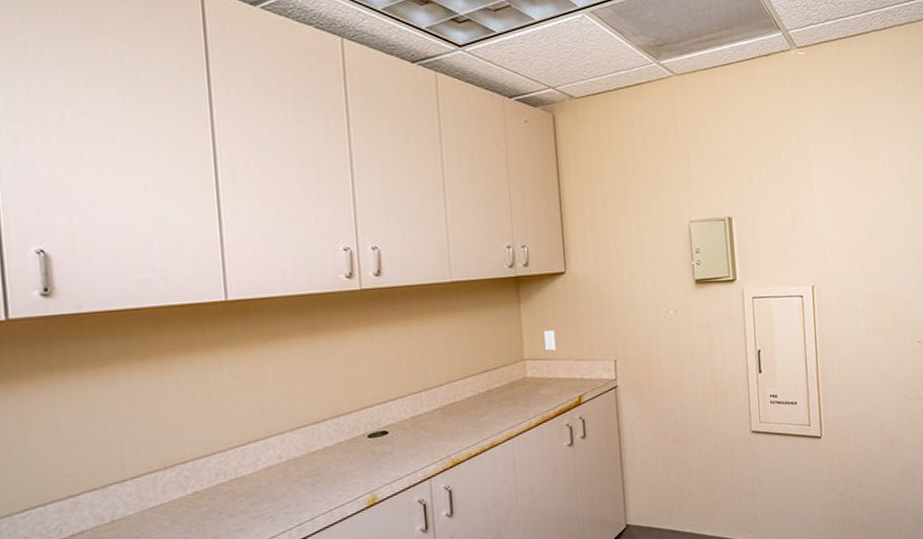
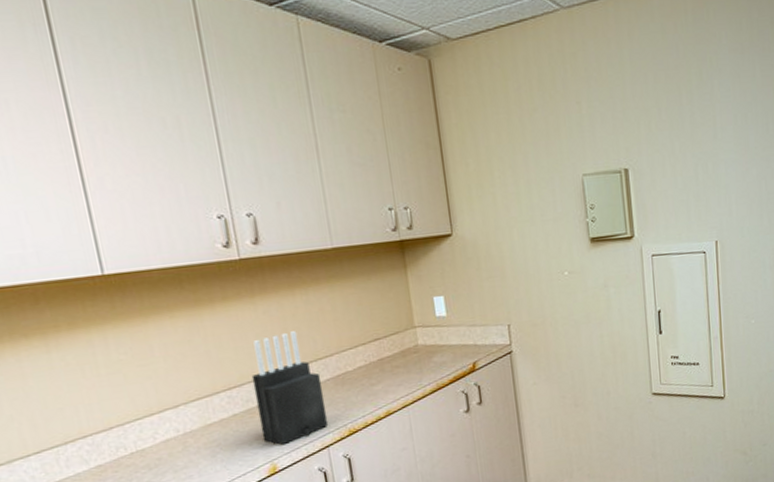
knife block: none [360,360,433,476] -> present [251,331,329,446]

